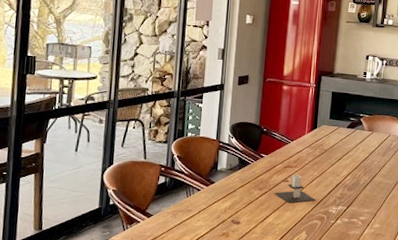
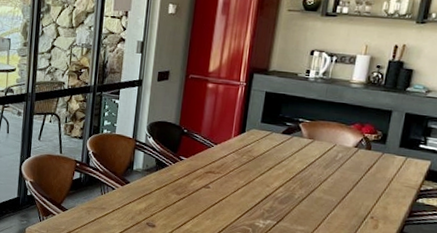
candle: present [274,175,315,203] -> none [193,181,240,212]

